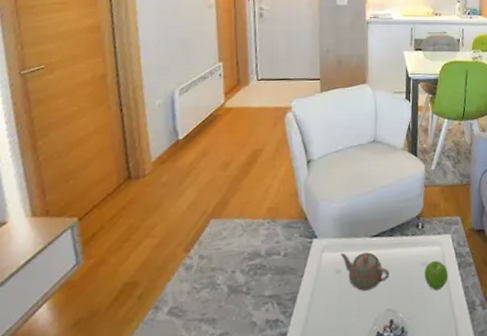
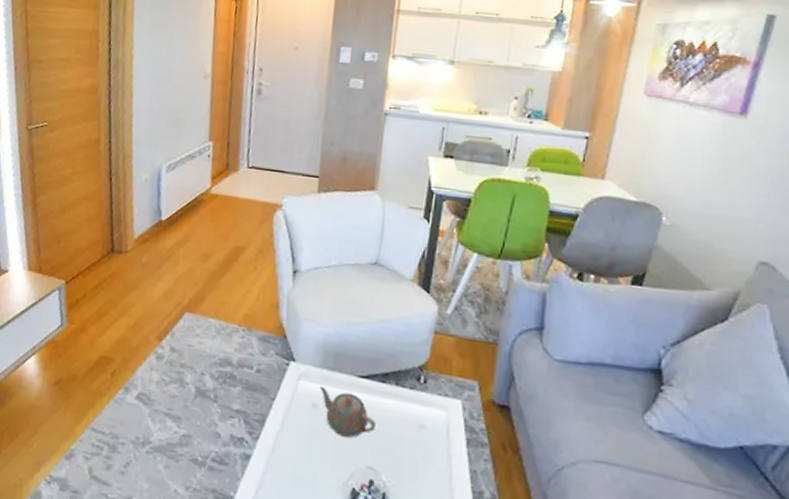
fruit: present [424,260,448,290] -> none [419,426,452,464]

